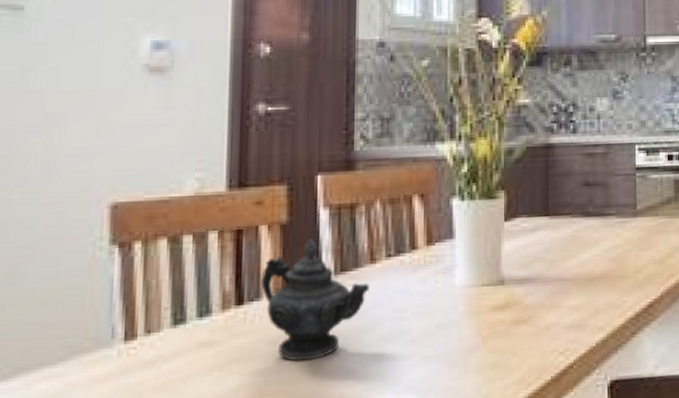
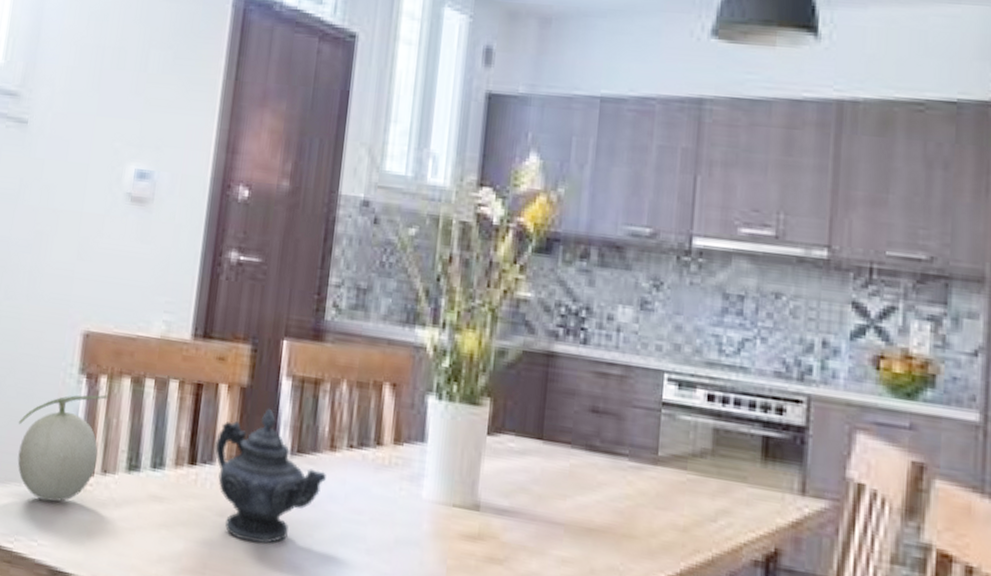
fruit: none [45,259,145,375] -> present [17,394,109,502]

